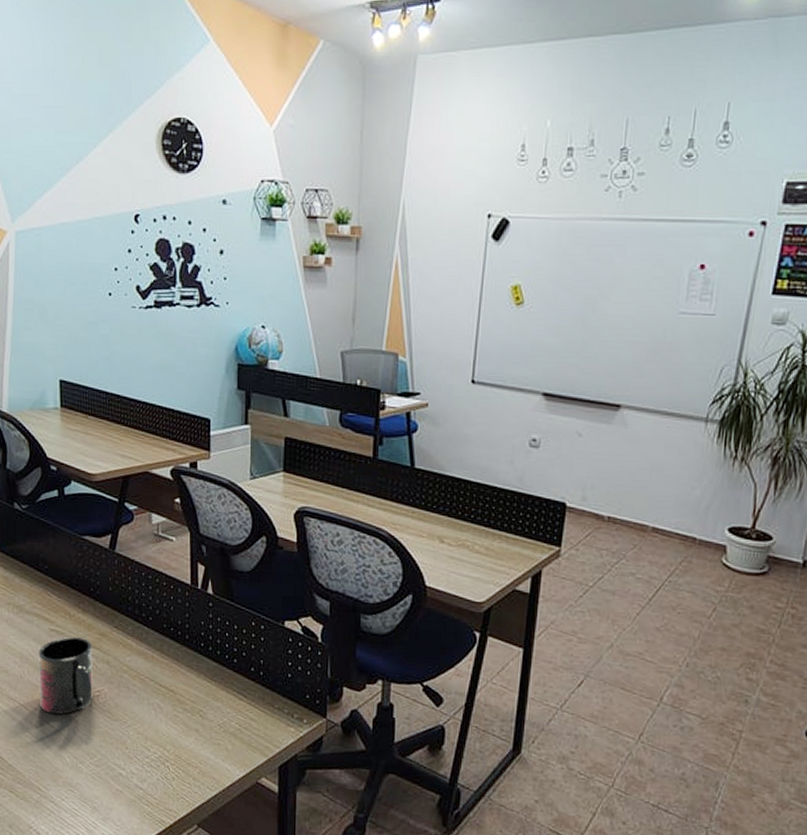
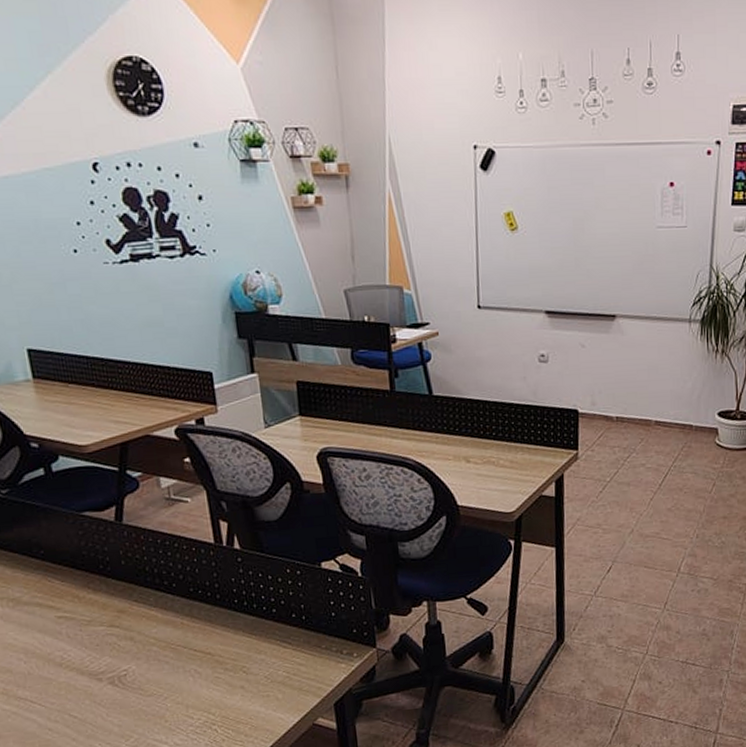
mug: present [38,636,93,715] -> none [46,618,120,705]

